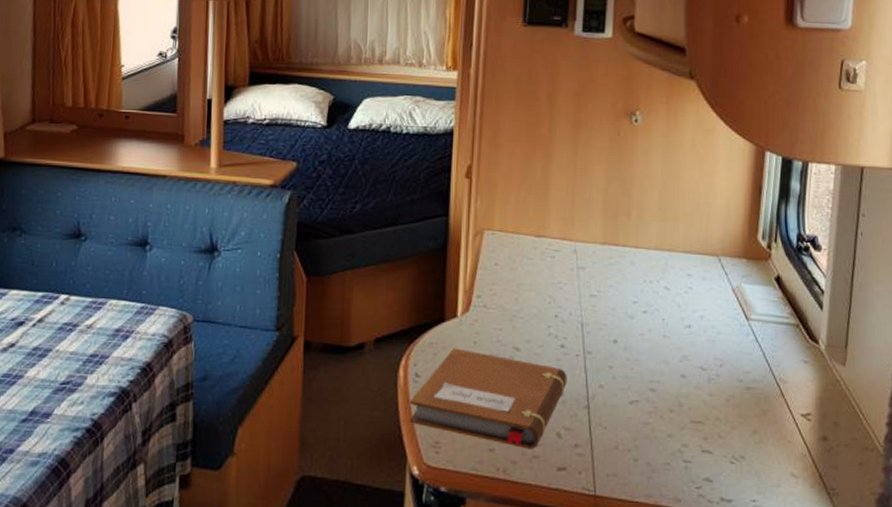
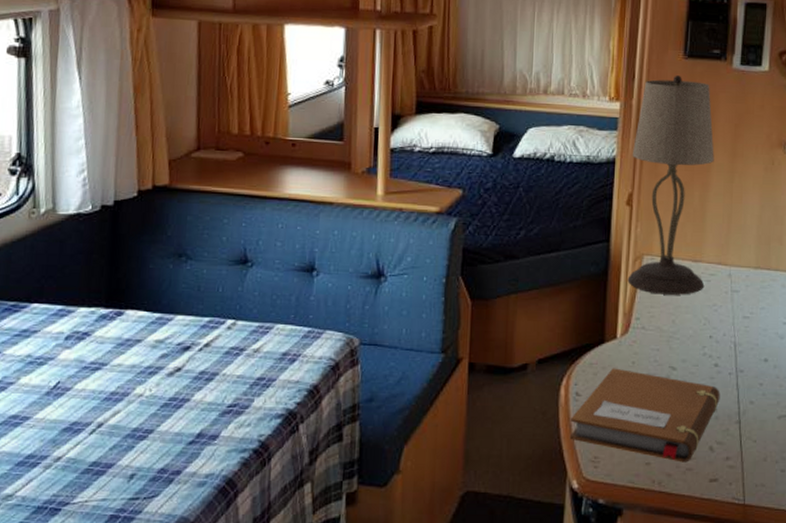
table lamp: none [467,43,557,272] -> present [627,75,714,295]

